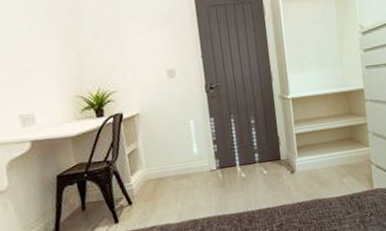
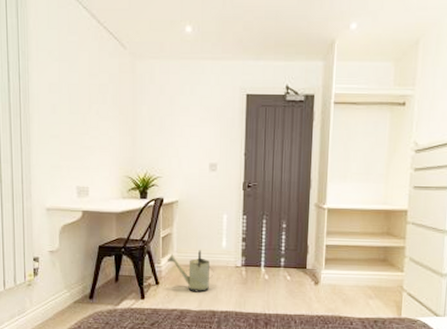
watering can: none [136,160,190,205] -> present [167,250,214,293]

